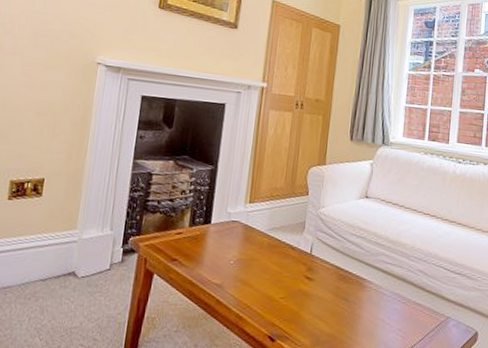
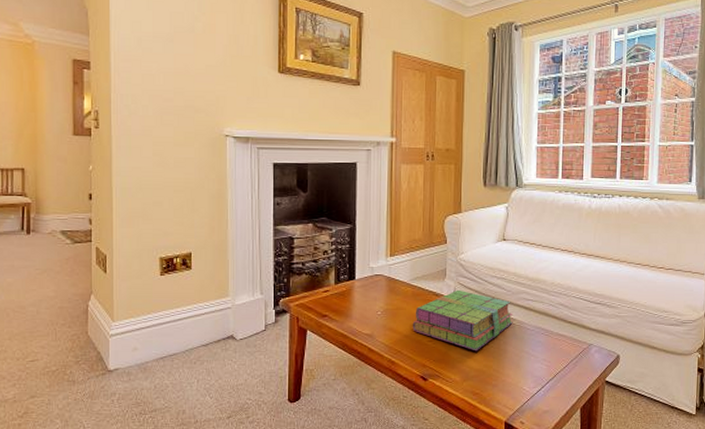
stack of books: none [264,245,371,314] -> present [412,289,513,351]

